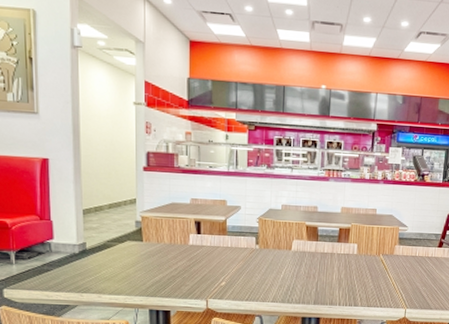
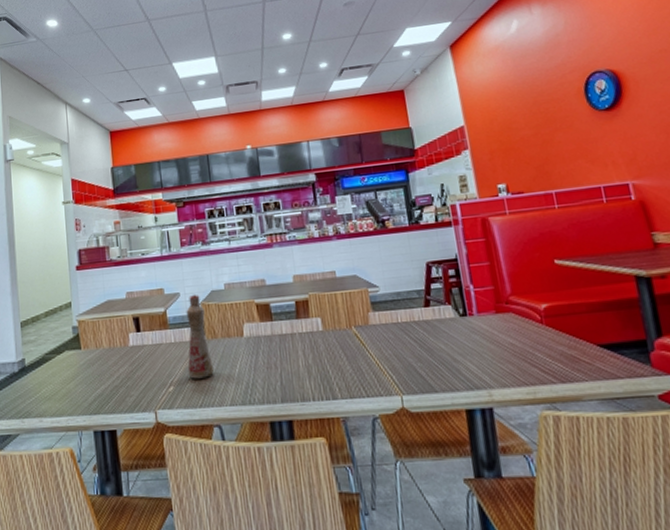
bottle: none [239,209,263,279] -> present [186,294,215,379]

